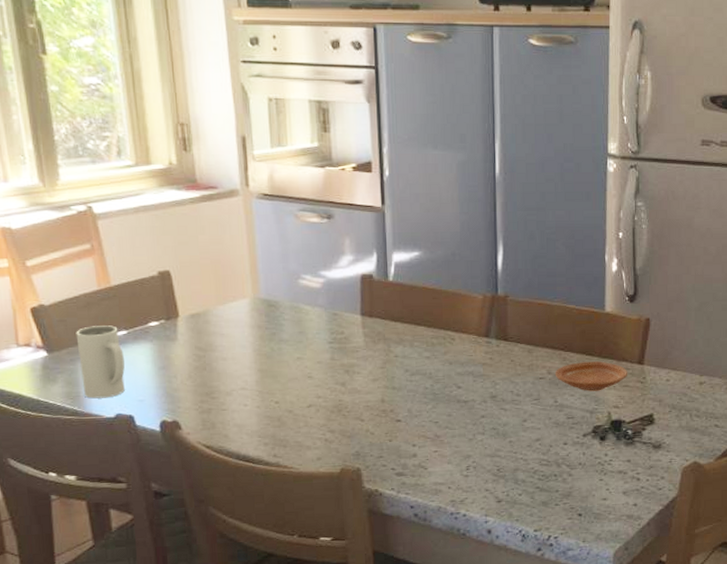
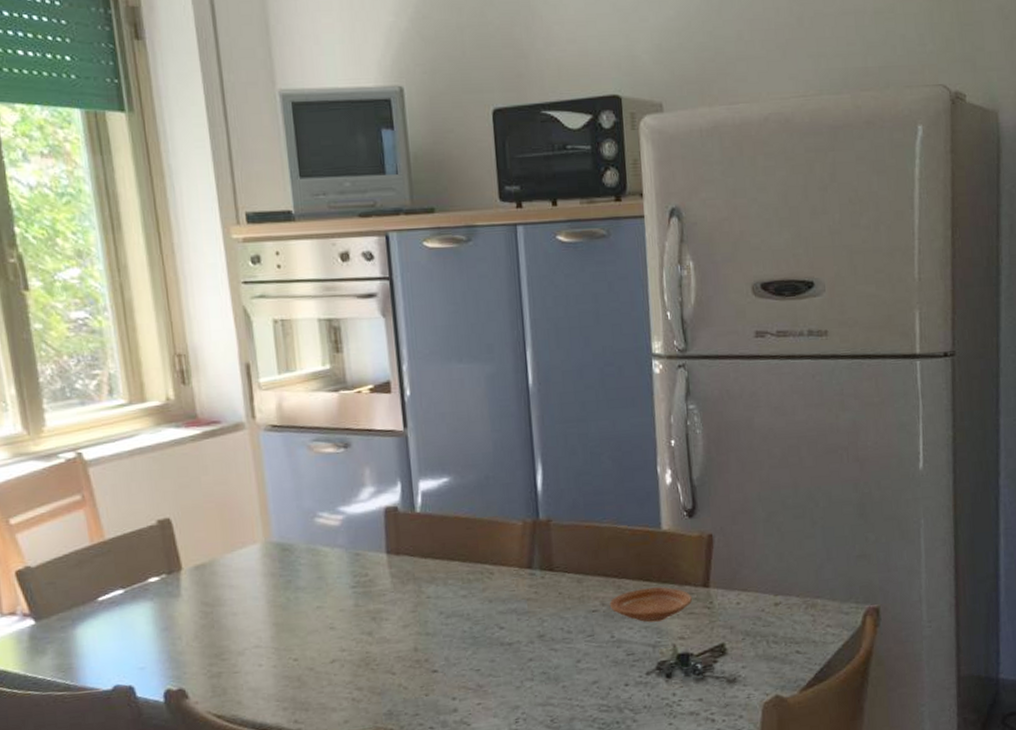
mug: present [76,325,125,399] -> none [66,585,123,670]

